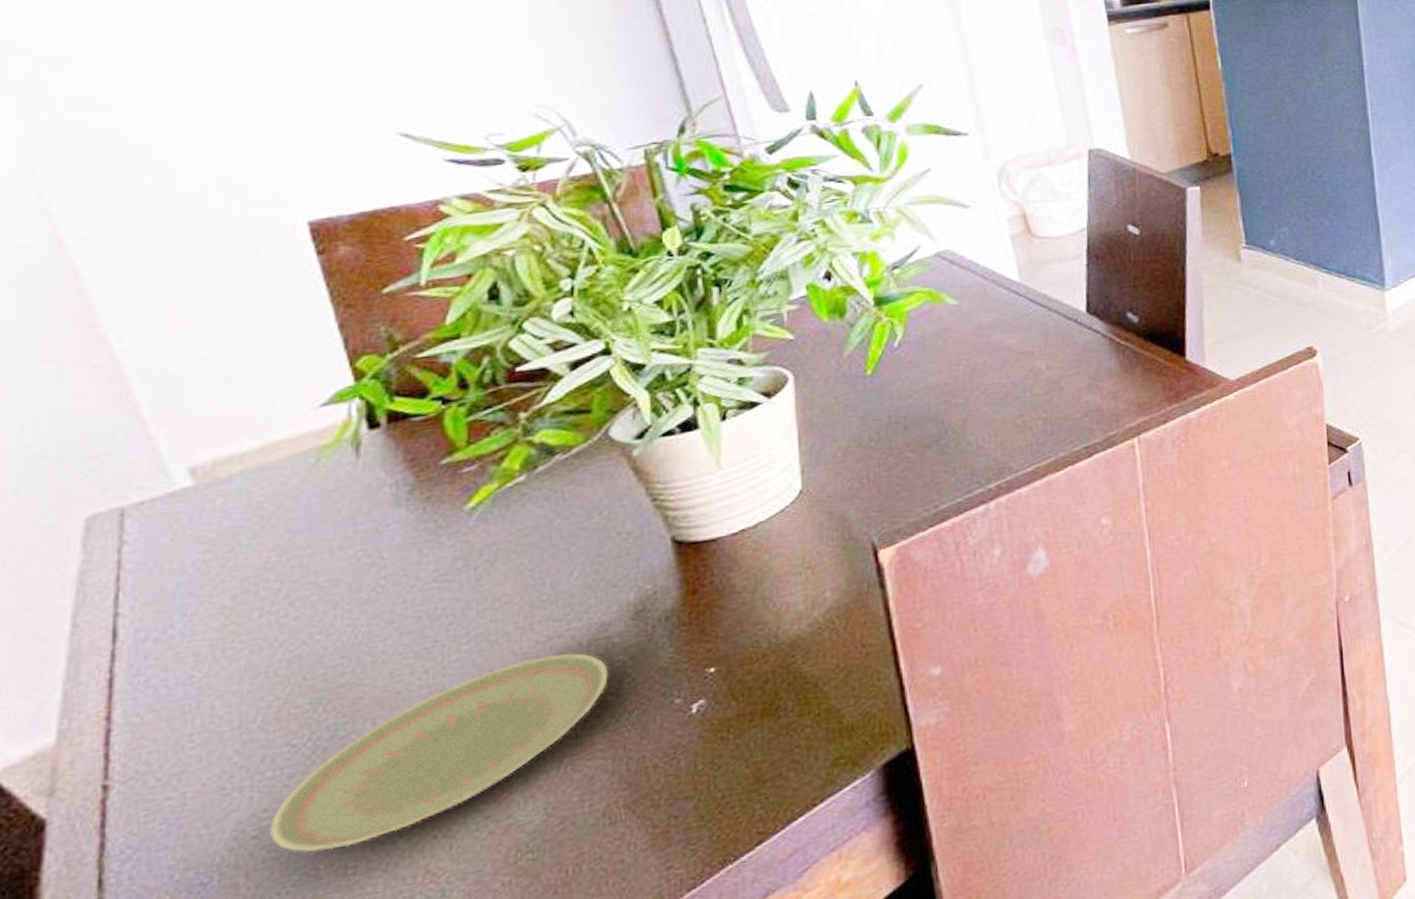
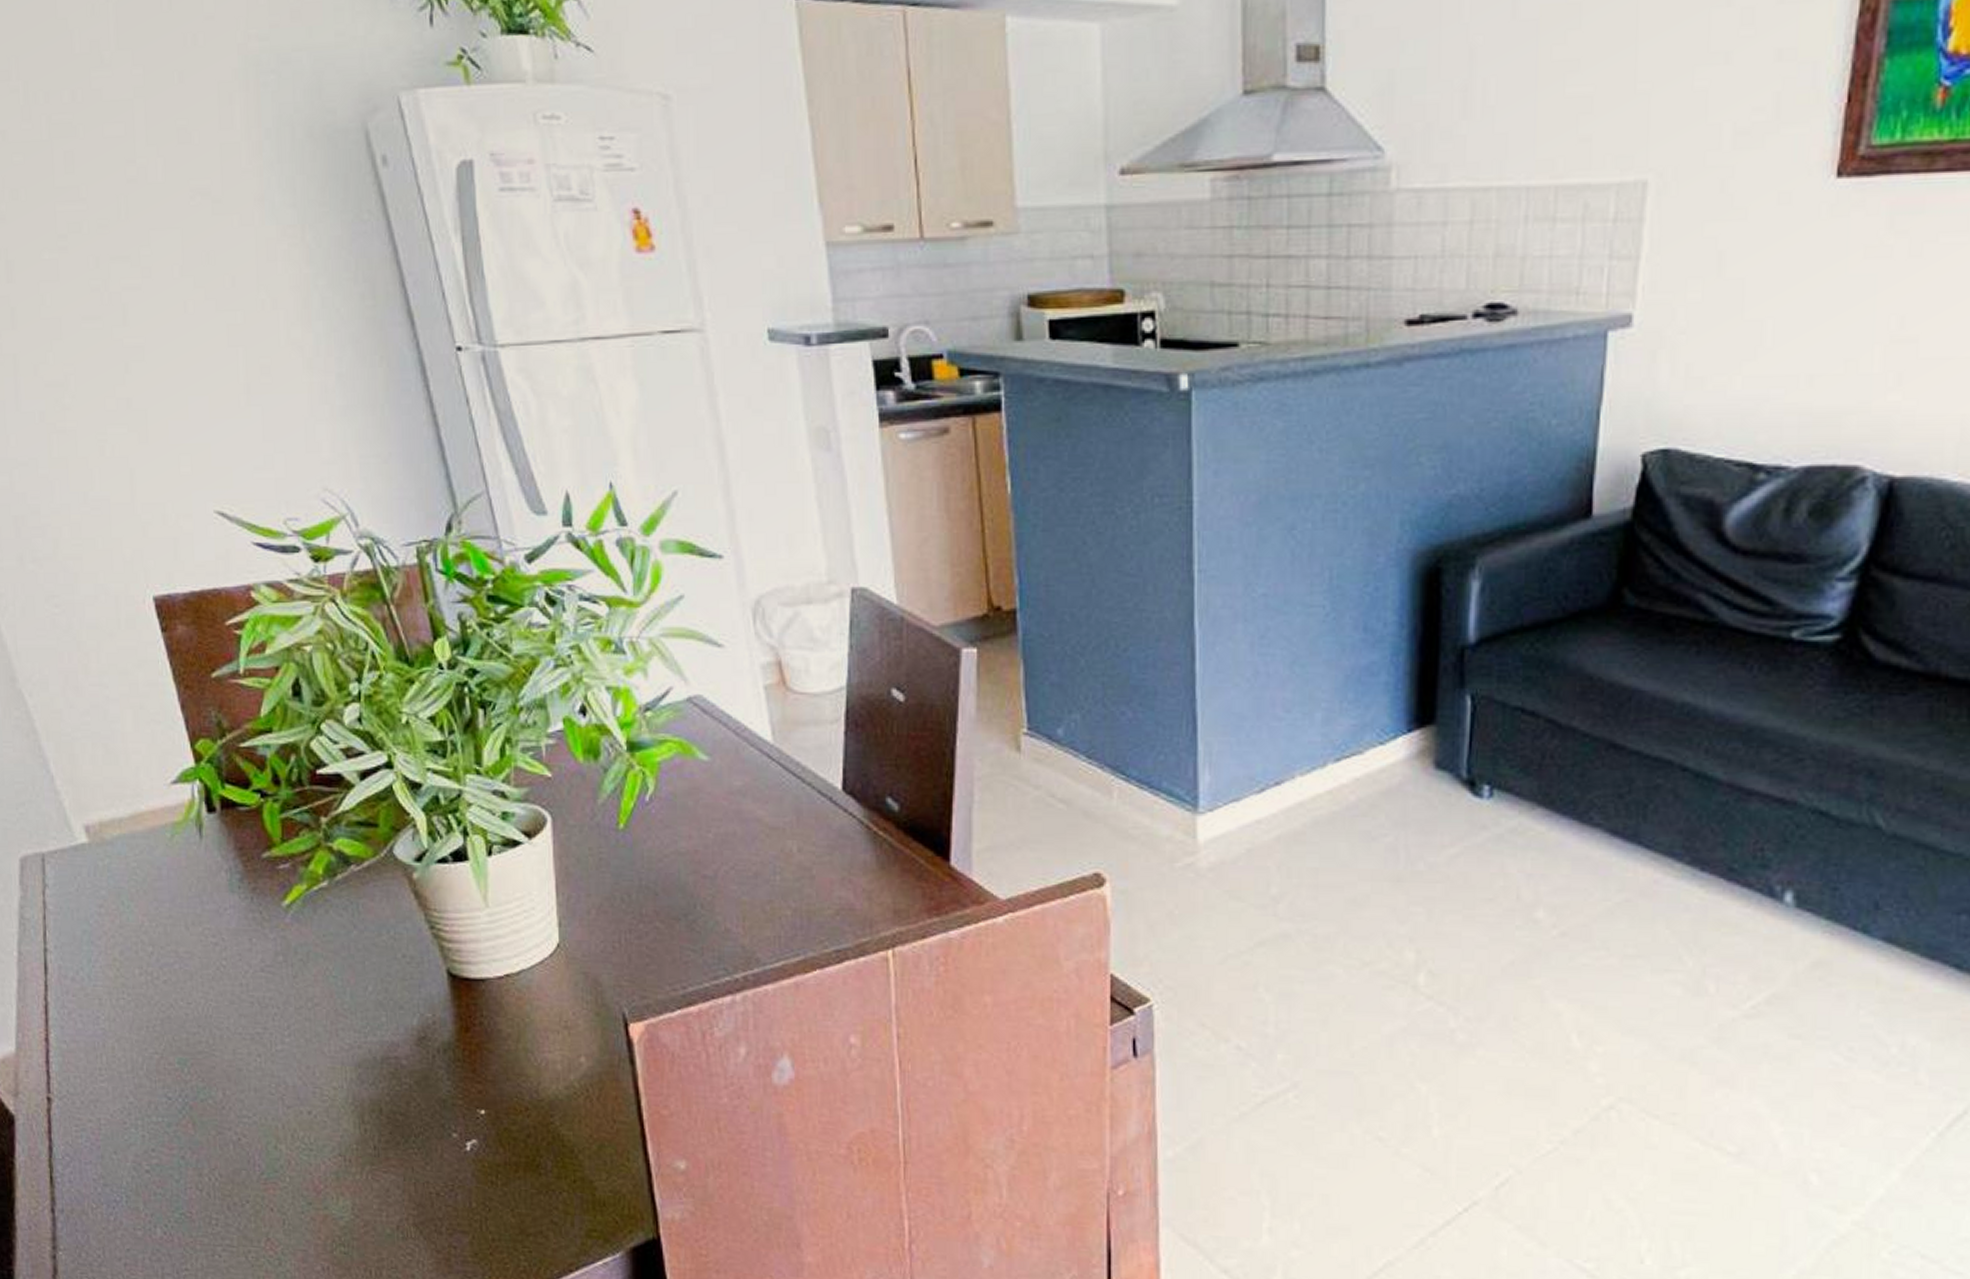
plate: present [268,653,609,852] -> none [156,1063,398,1200]

